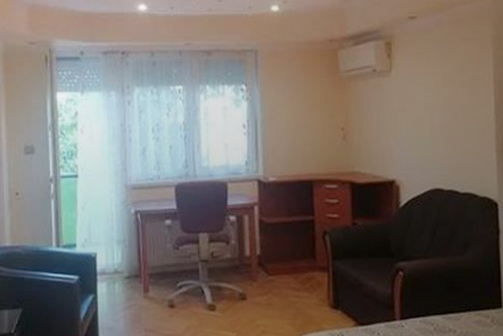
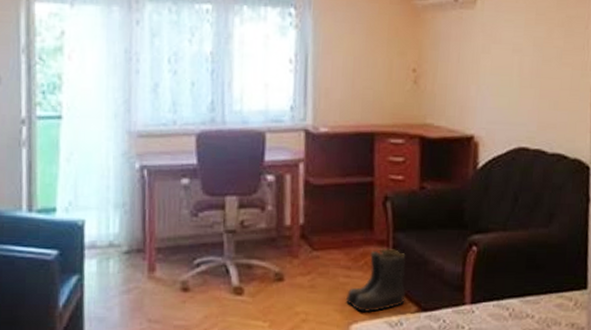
boots: none [296,273,345,326] -> present [345,247,406,313]

